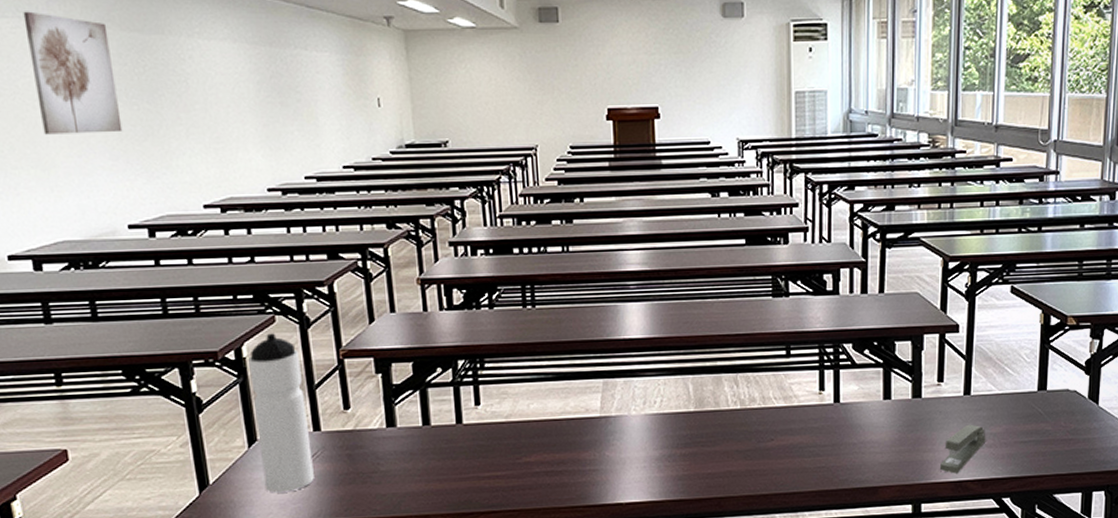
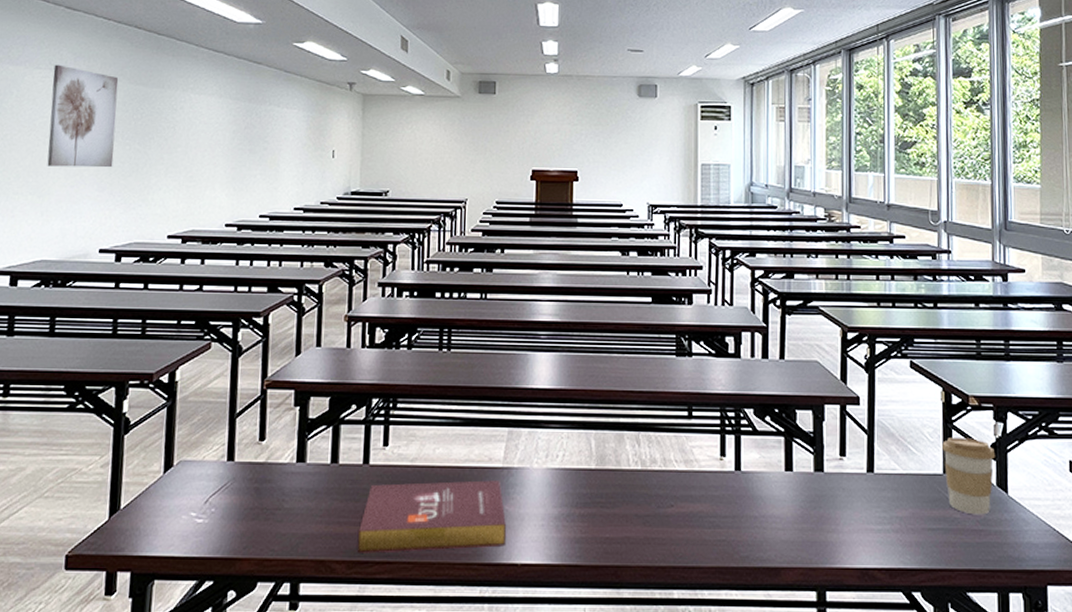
water bottle: present [248,333,314,493] -> none [171,359,227,524]
book: none [459,429,610,506] -> present [357,480,507,553]
stapler: present [939,424,986,474] -> none [844,505,892,560]
coffee cup: none [1038,356,1090,426] -> present [942,438,996,515]

